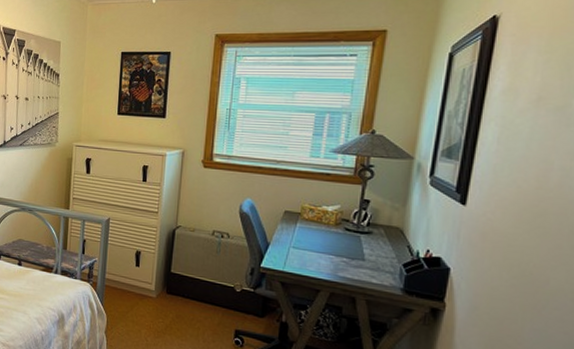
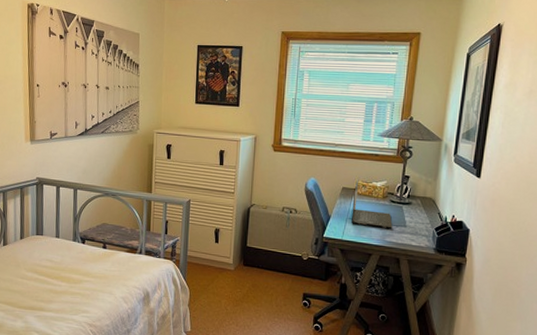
laptop: none [295,200,347,262] -> present [352,178,393,228]

